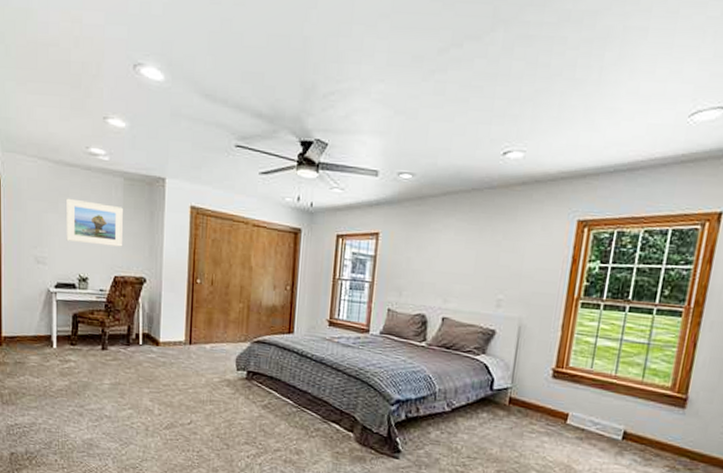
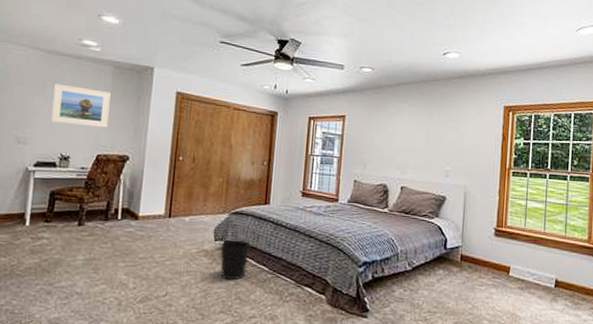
wastebasket: none [243,369,275,412] -> present [220,239,251,281]

